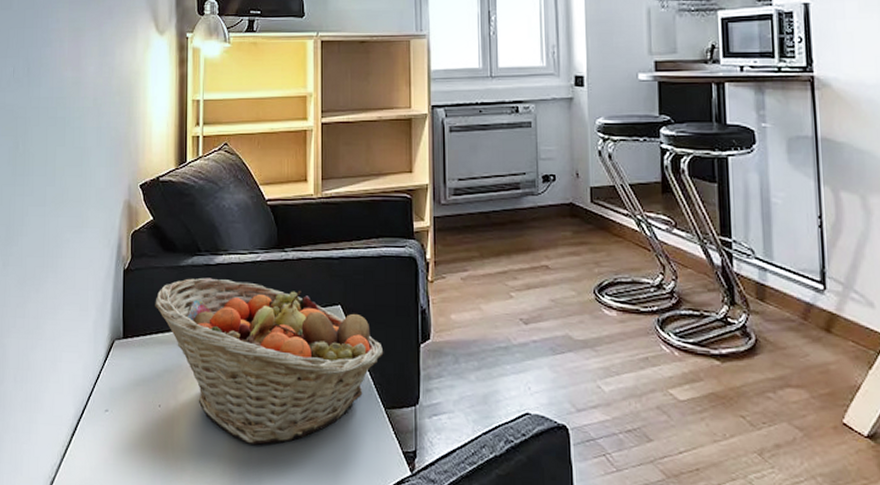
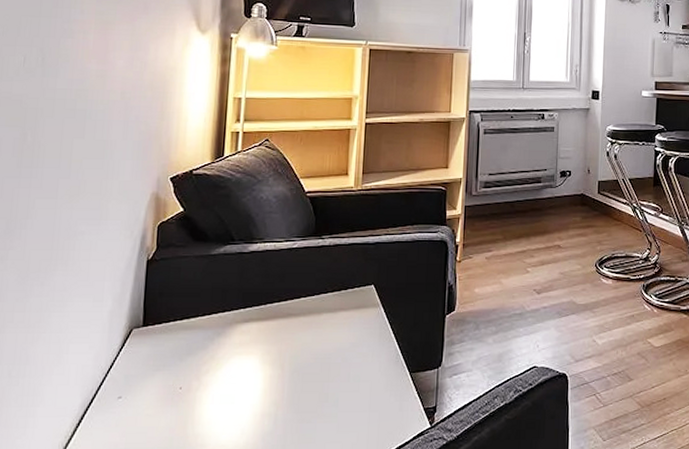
fruit basket: present [155,277,384,445] -> none [181,265,412,415]

